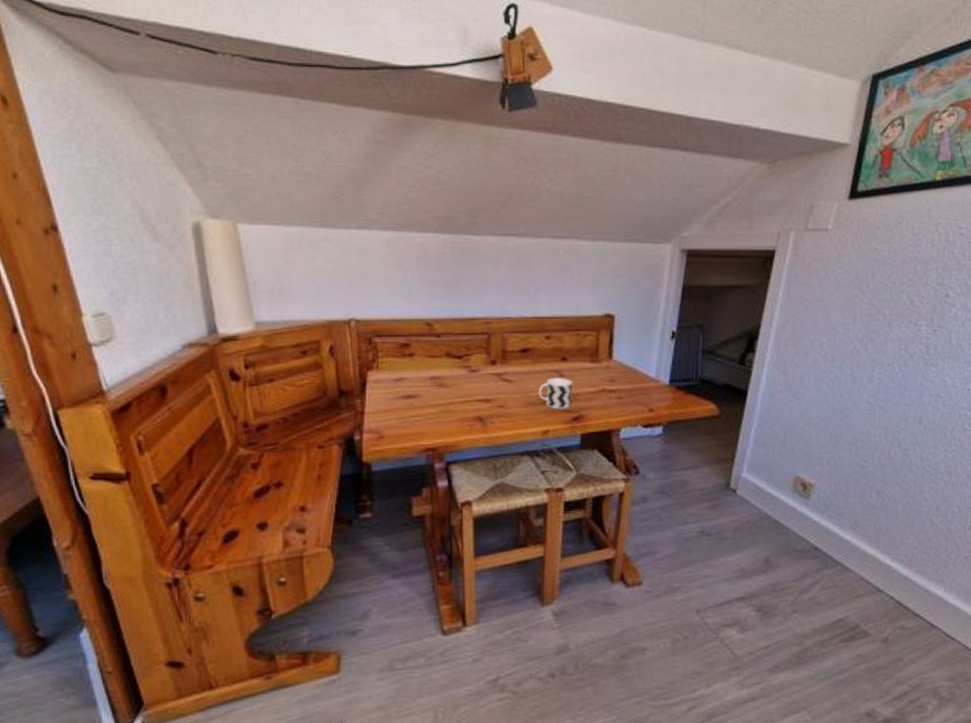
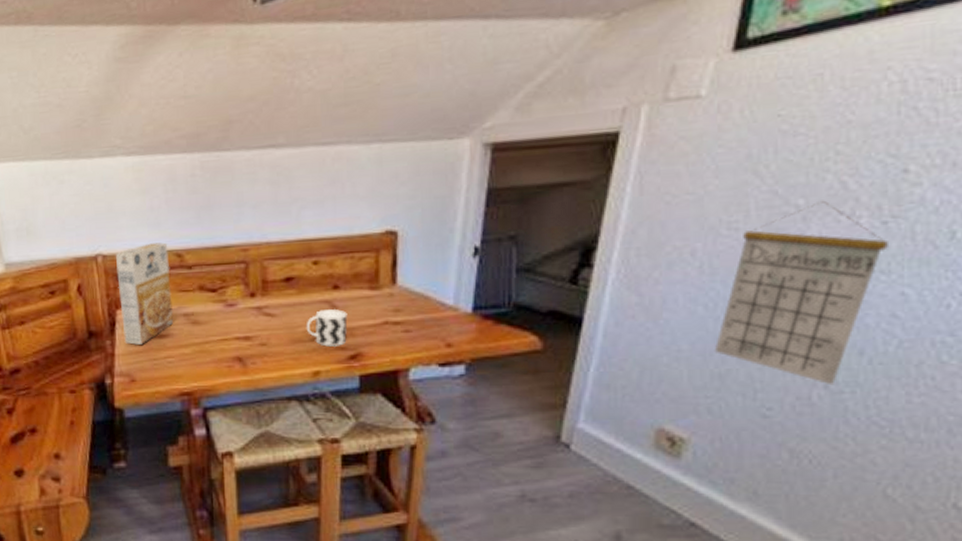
cereal box: none [368,312,422,404] -> present [115,242,174,345]
calendar: none [832,313,936,445] -> present [714,201,888,386]

